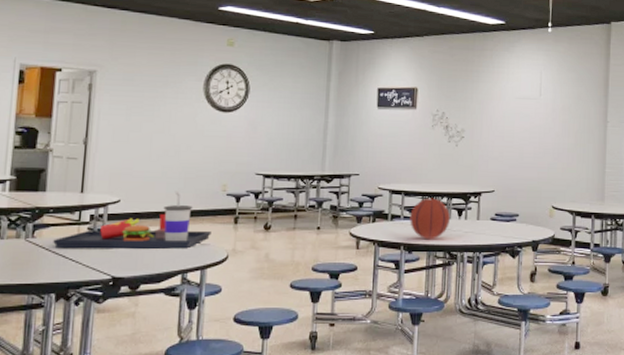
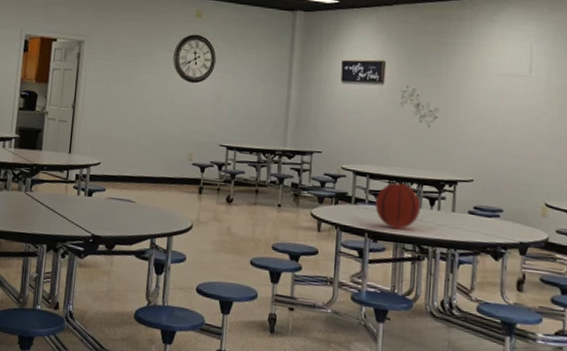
food tray: present [53,190,212,249] -> none [46,157,178,215]

